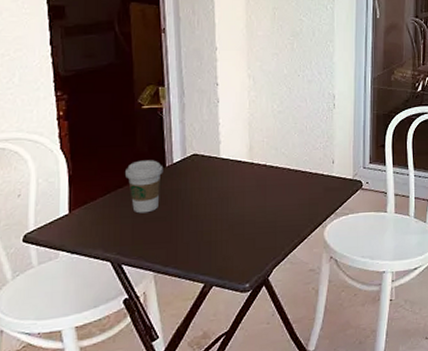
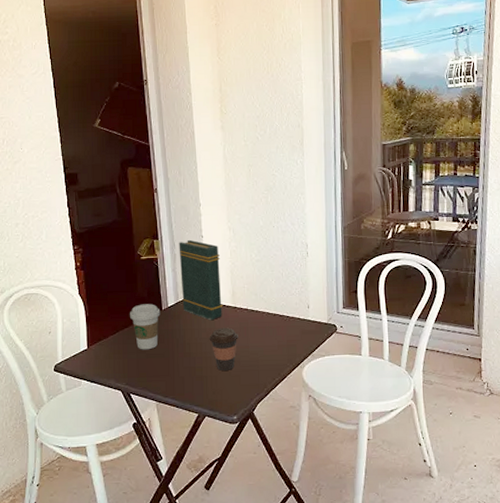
book: none [189,87,239,179] -> present [179,239,223,321]
coffee cup: none [220,185,254,234] -> present [209,327,238,371]

